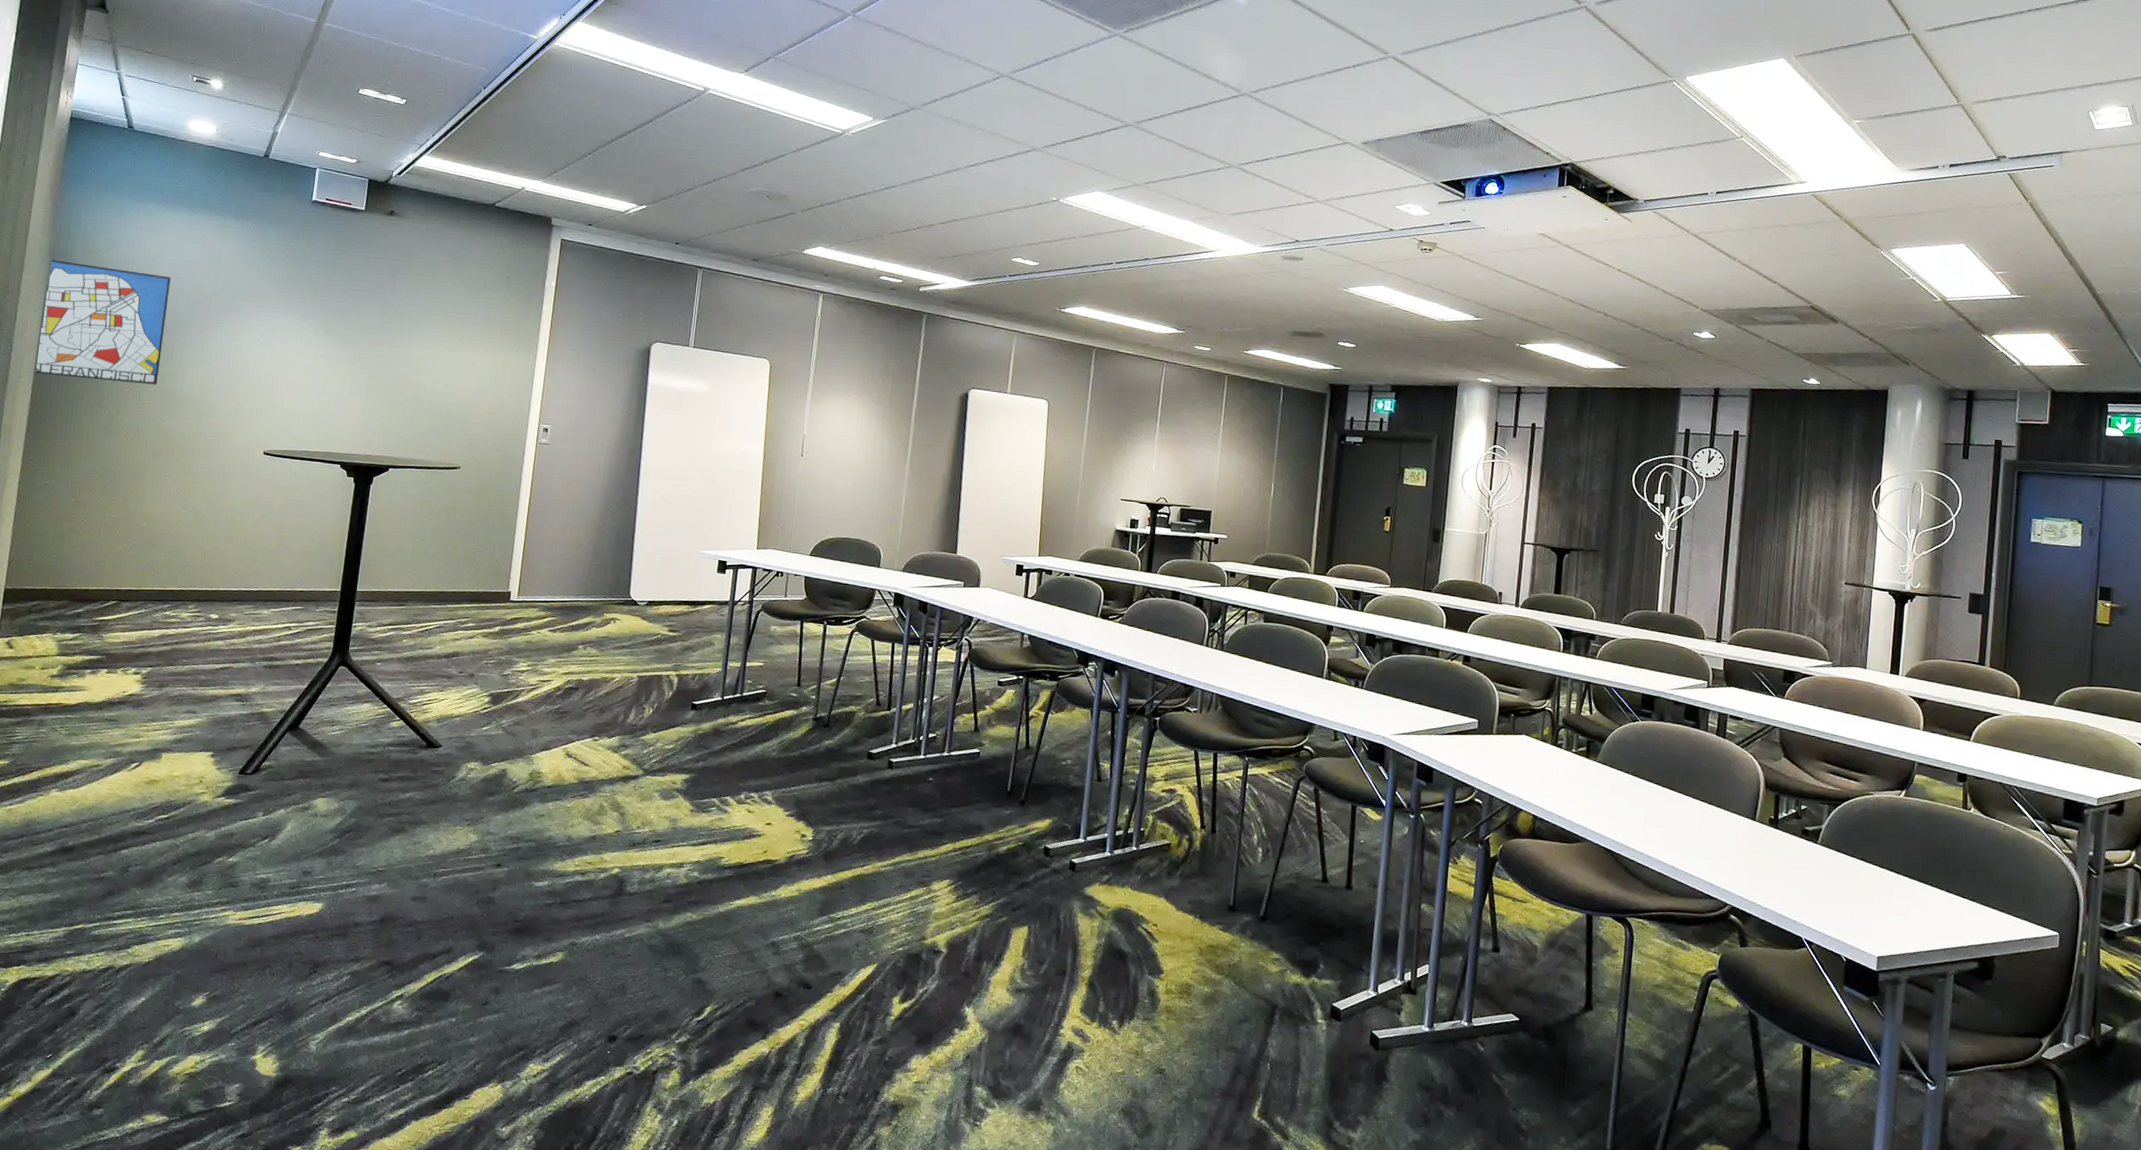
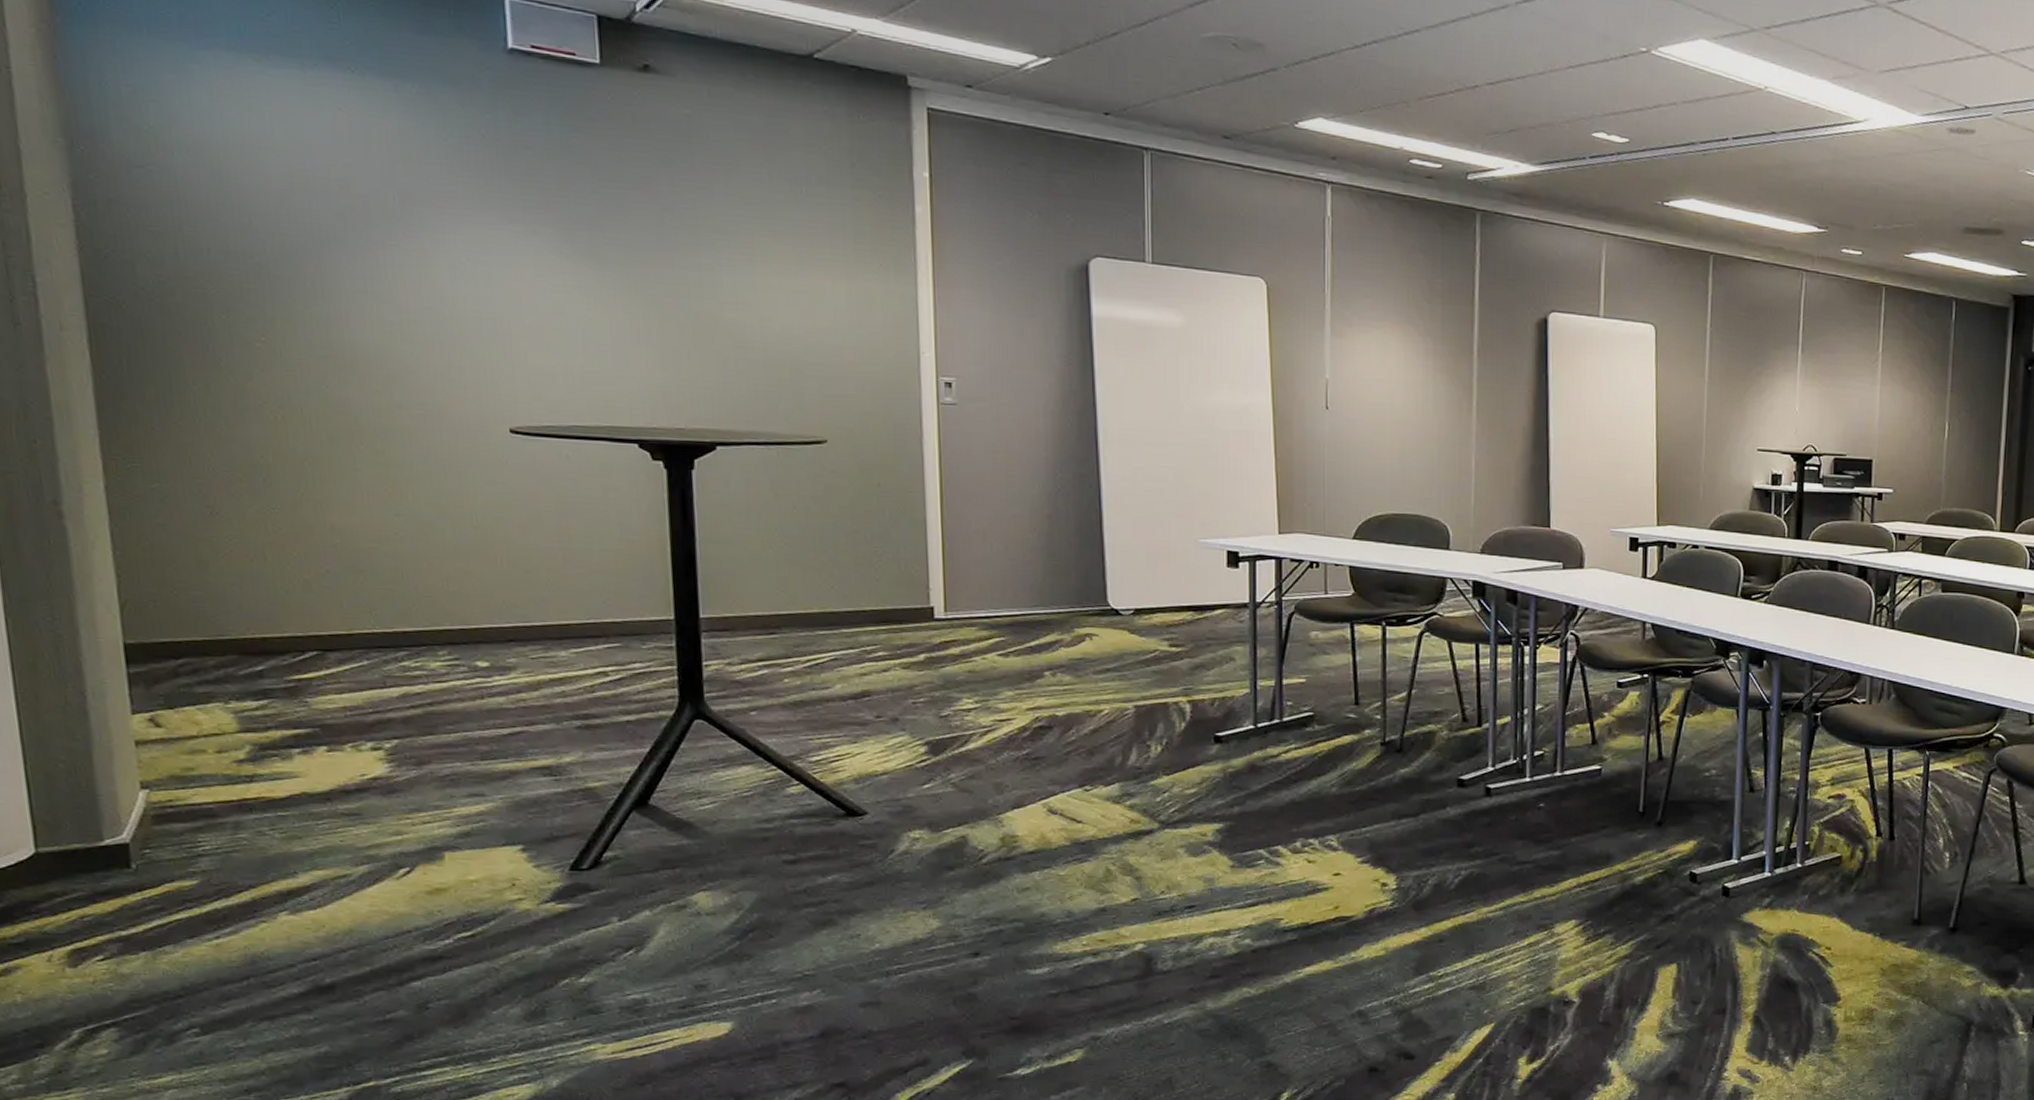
wall art: present [34,260,171,385] -> none [70,143,307,336]

